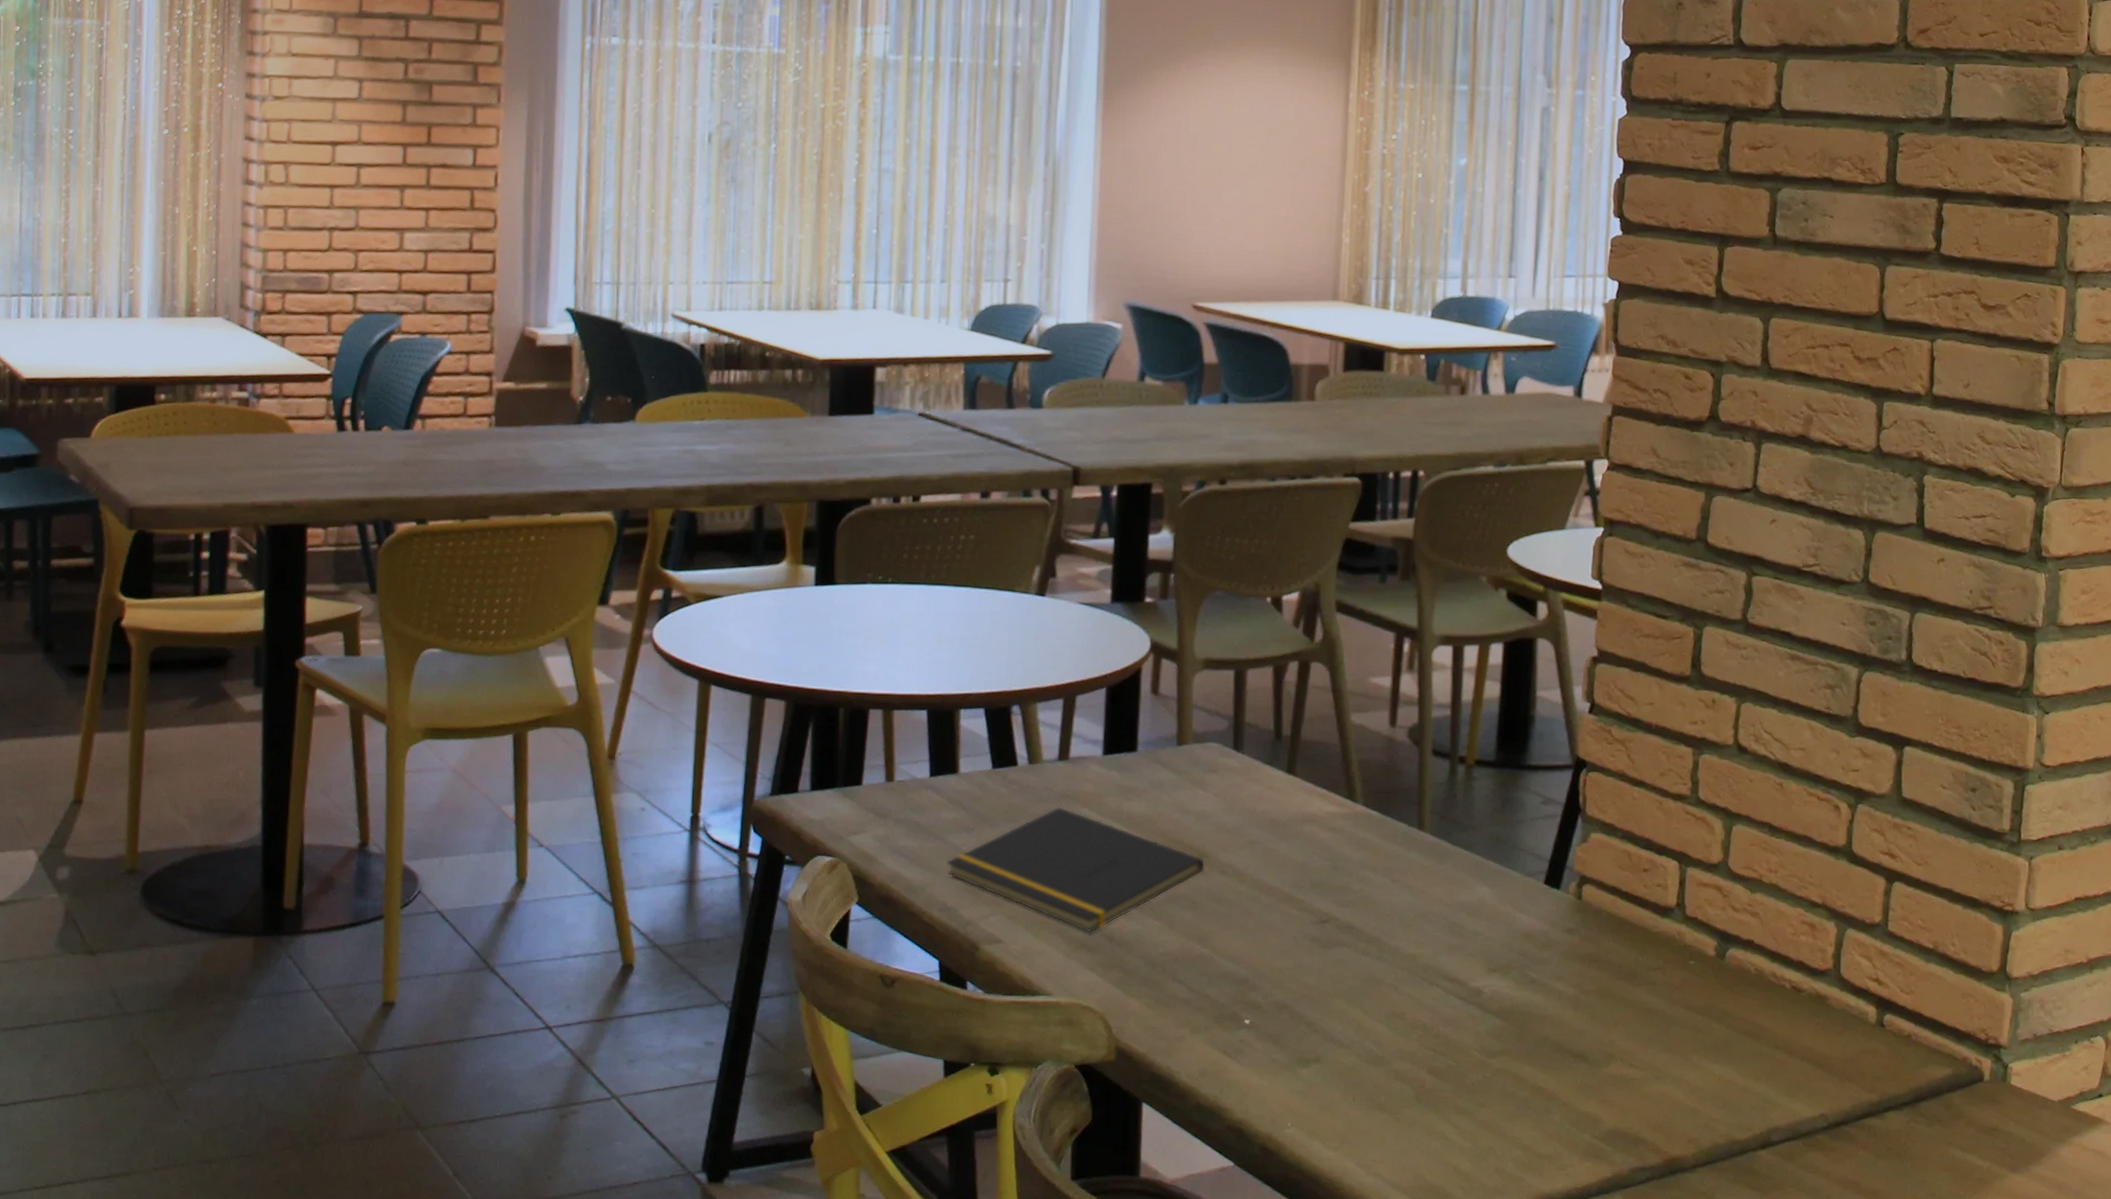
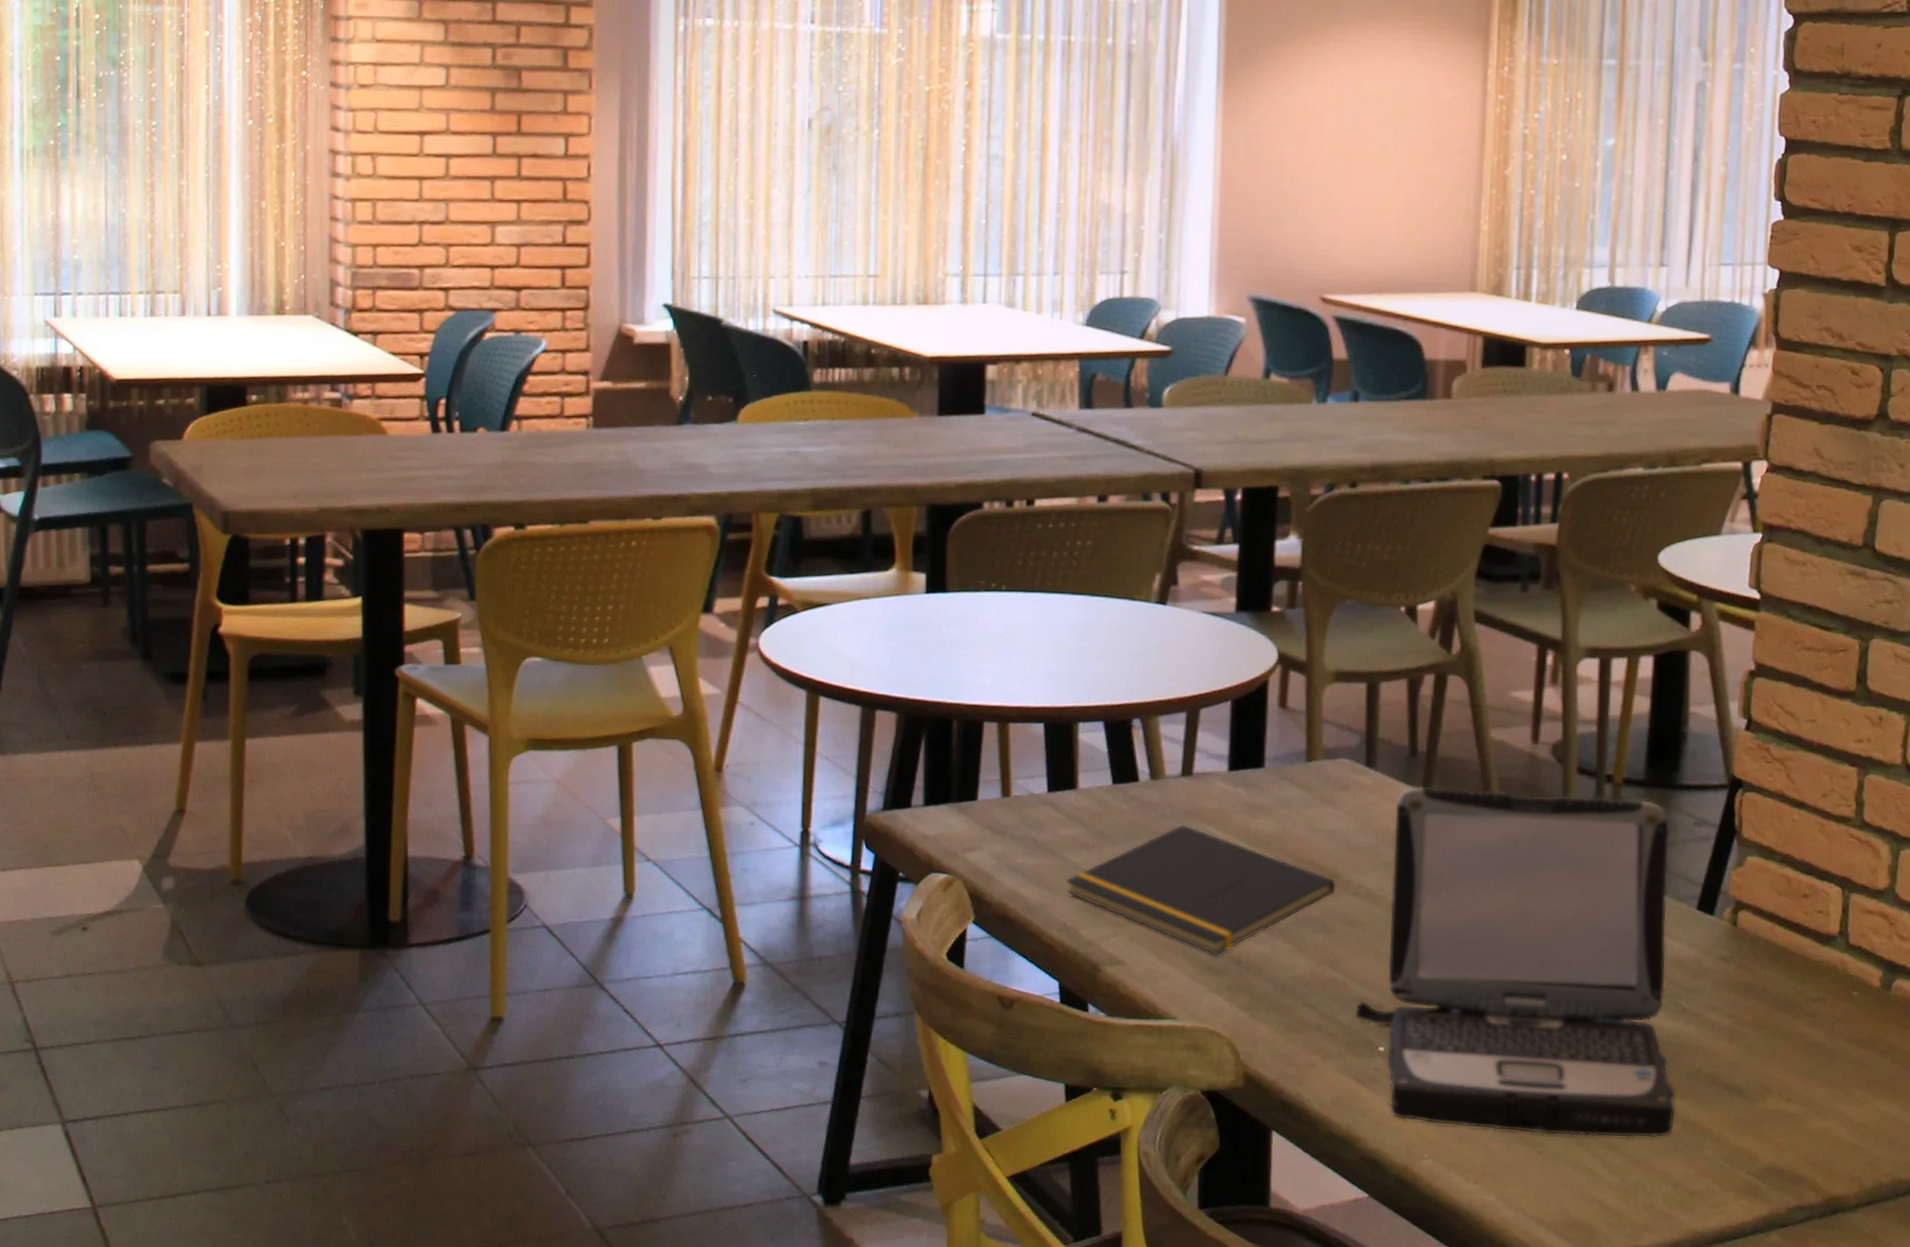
laptop: none [1221,768,1525,1105] -> present [1354,786,1676,1138]

